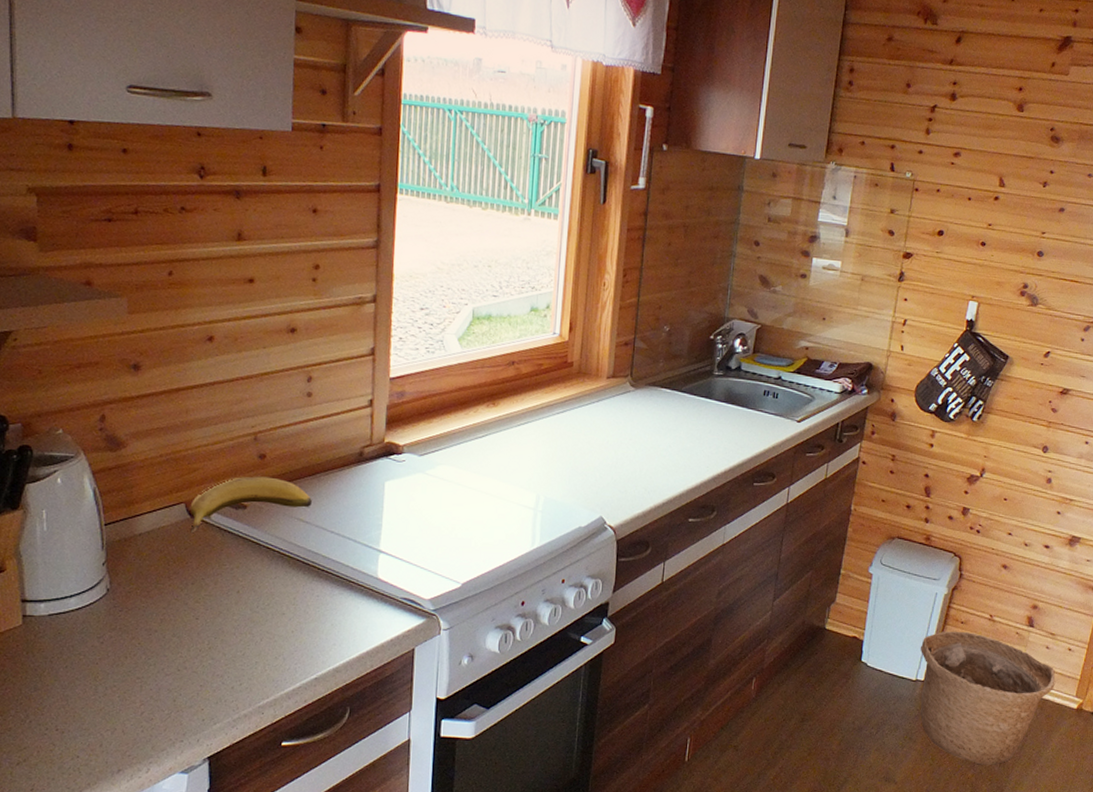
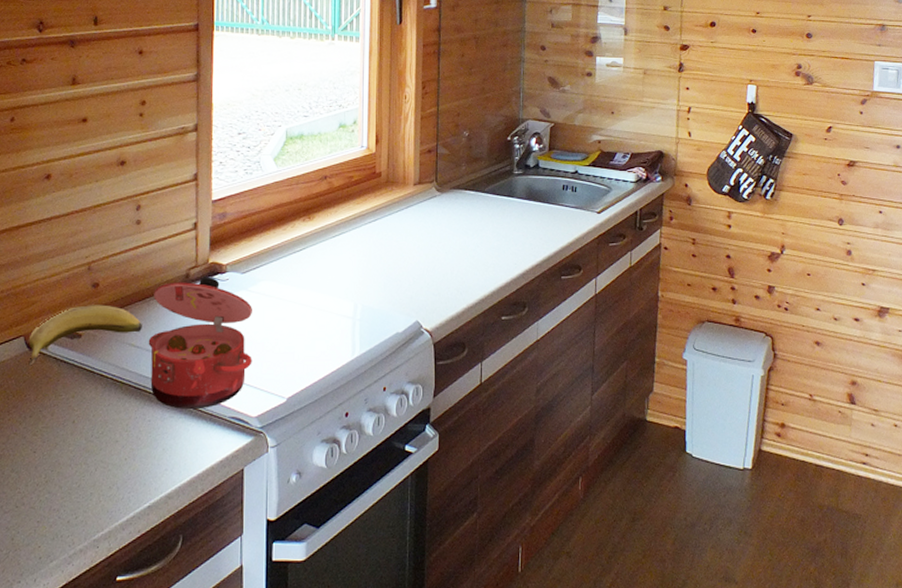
cooking pot: none [318,456,429,589] -> present [148,277,252,410]
basket: present [920,631,1056,765] -> none [743,413,886,557]

